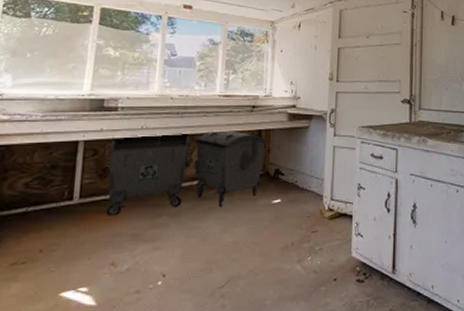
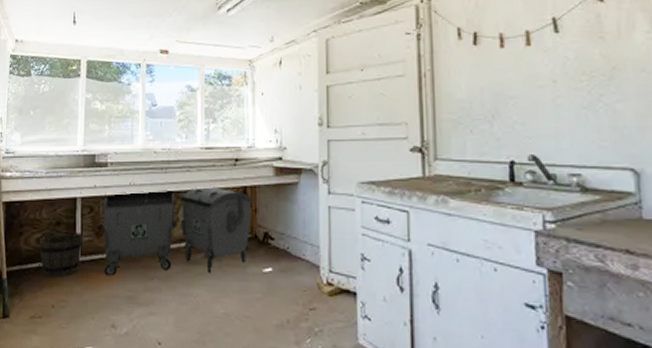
bucket: none [27,174,85,222] -> present [39,230,84,278]

